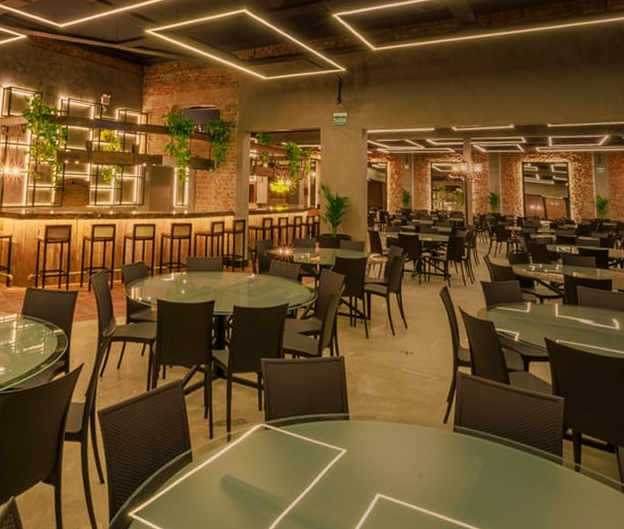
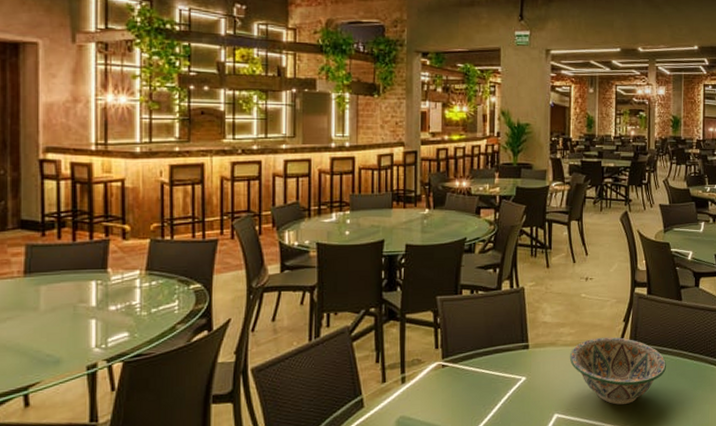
decorative bowl: none [391,416,497,493] -> present [569,337,667,405]

